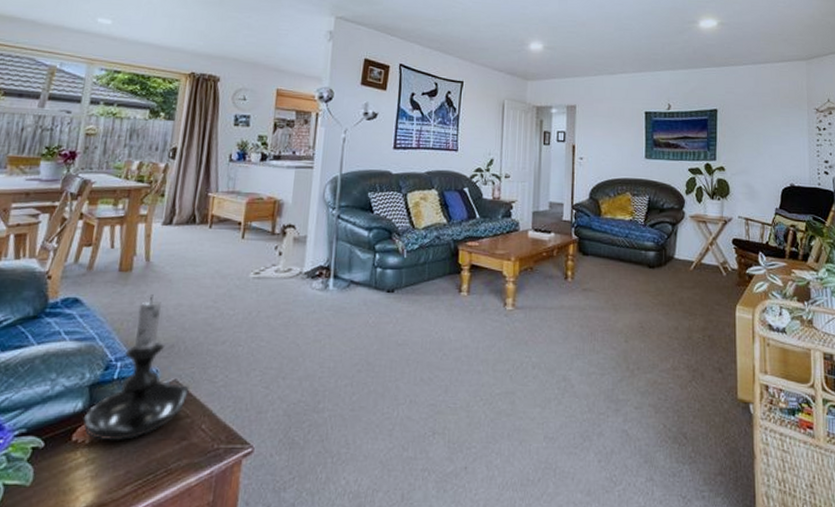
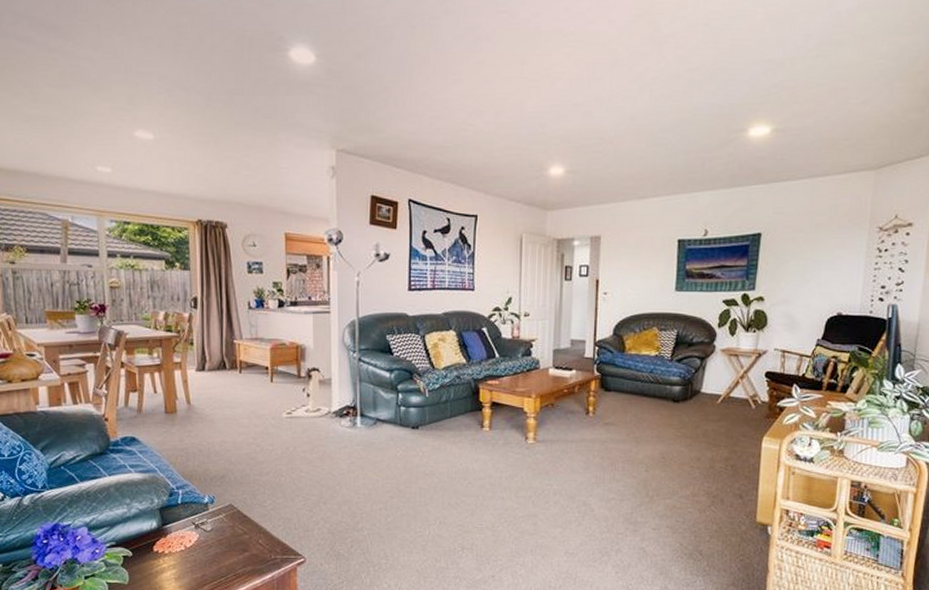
candle holder: present [83,294,191,441] -> none [159,433,245,552]

